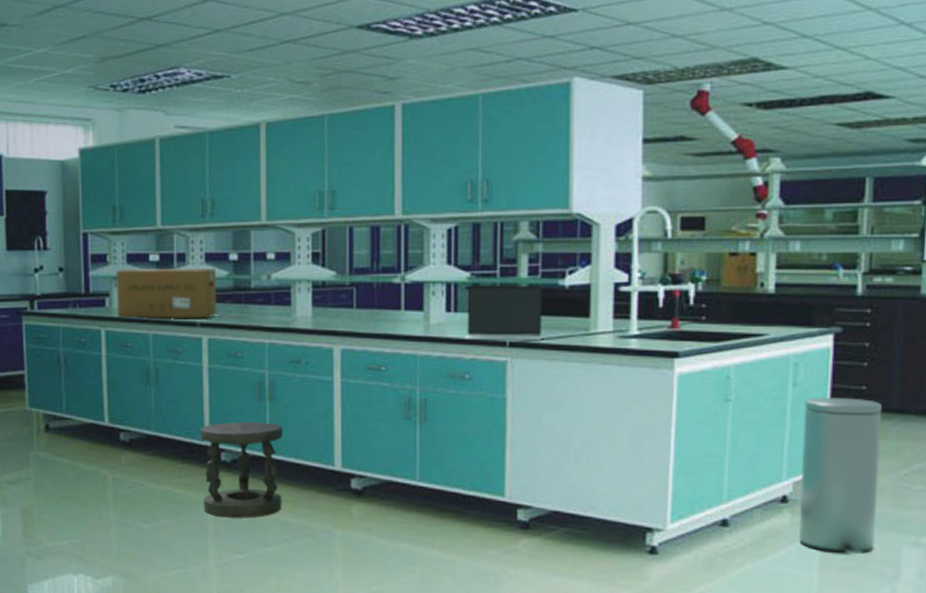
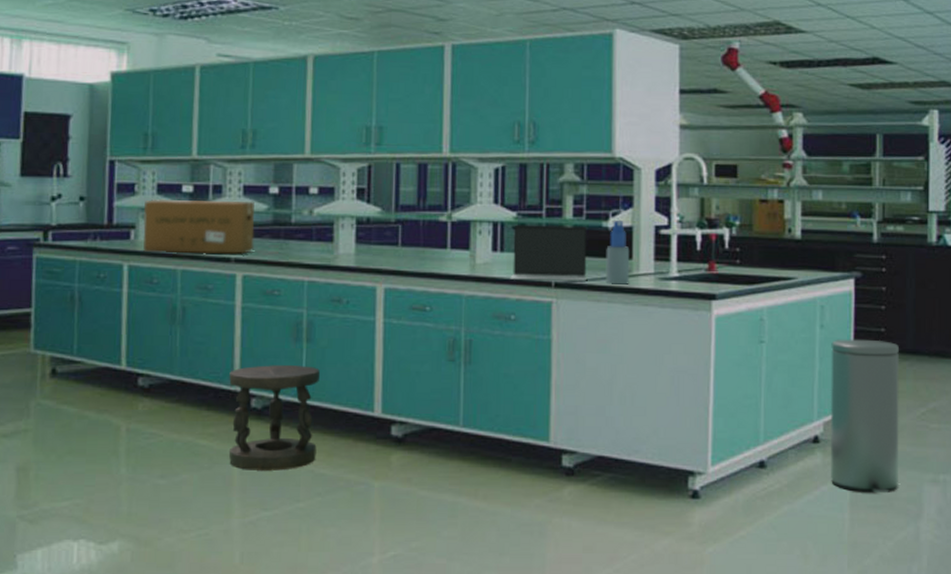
spray bottle: none [562,278,588,343] -> present [605,221,630,285]

